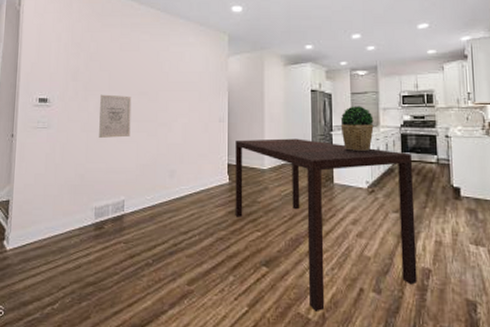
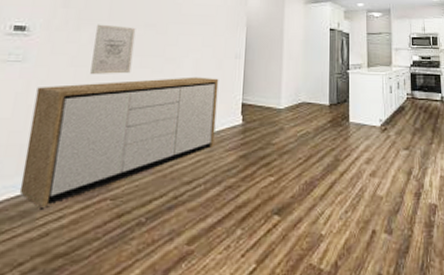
sideboard: none [57,139,206,246] -> present [19,77,219,208]
dining table: present [235,138,418,313] -> none [247,76,425,262]
potted plant: present [340,106,374,151] -> none [357,45,387,89]

